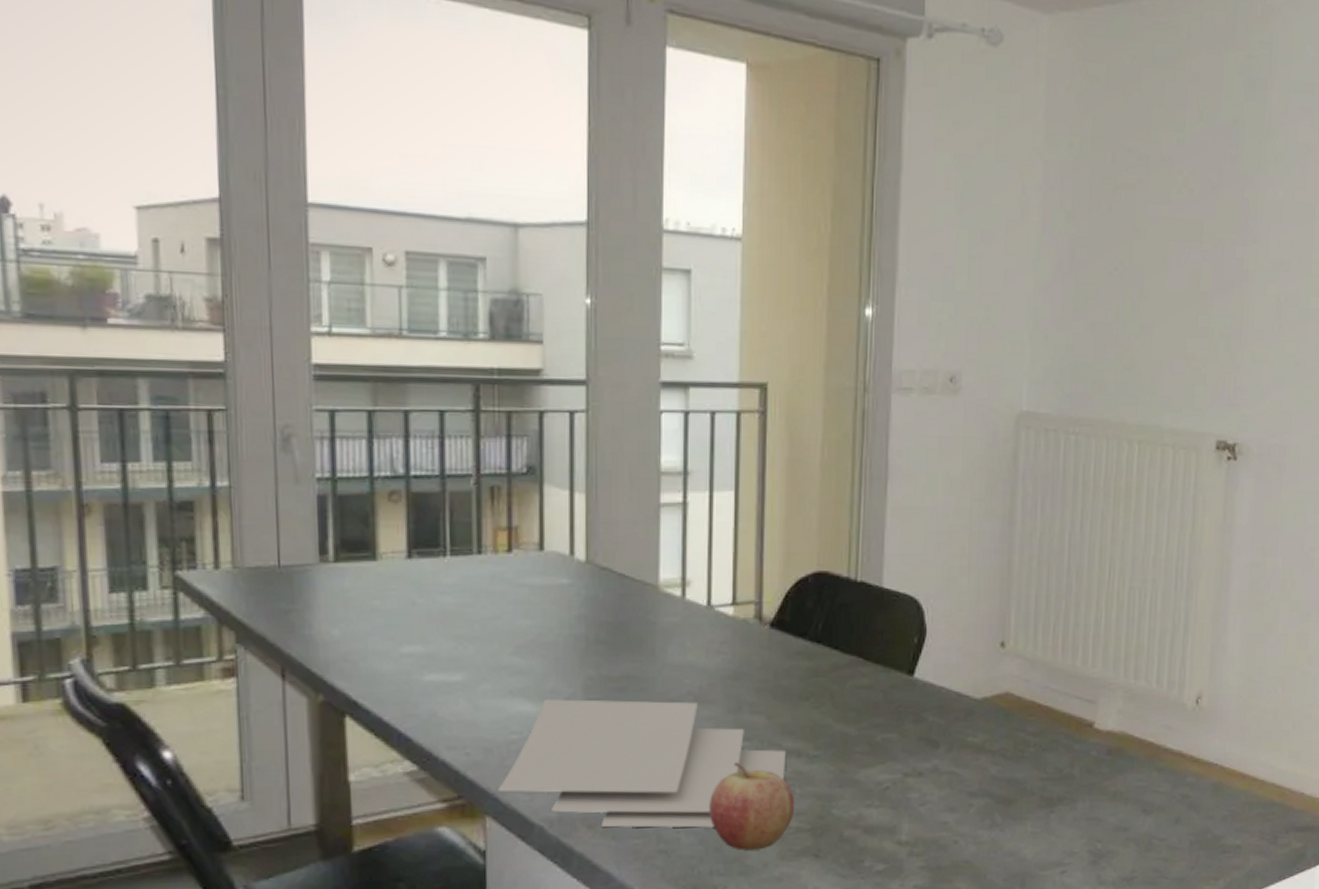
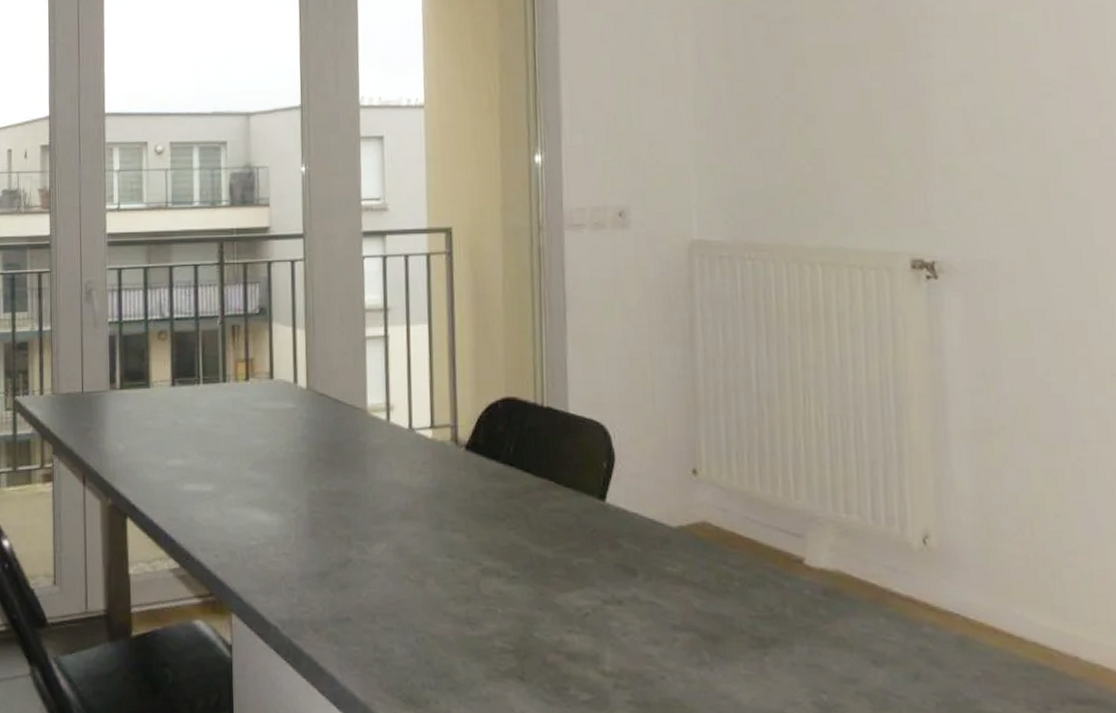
papers: present [497,699,787,828] -> none [240,510,487,641]
fruit: present [708,762,795,851] -> none [418,578,498,667]

